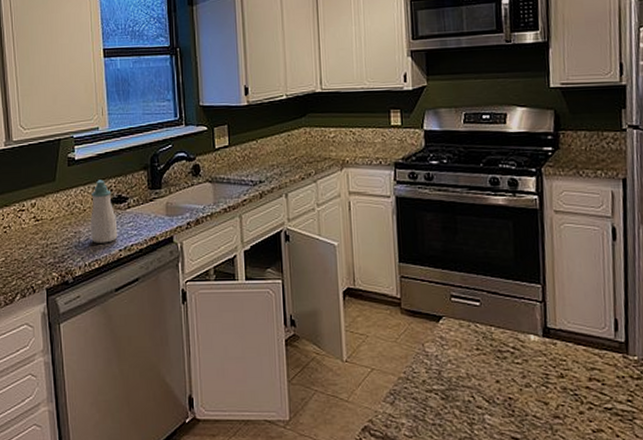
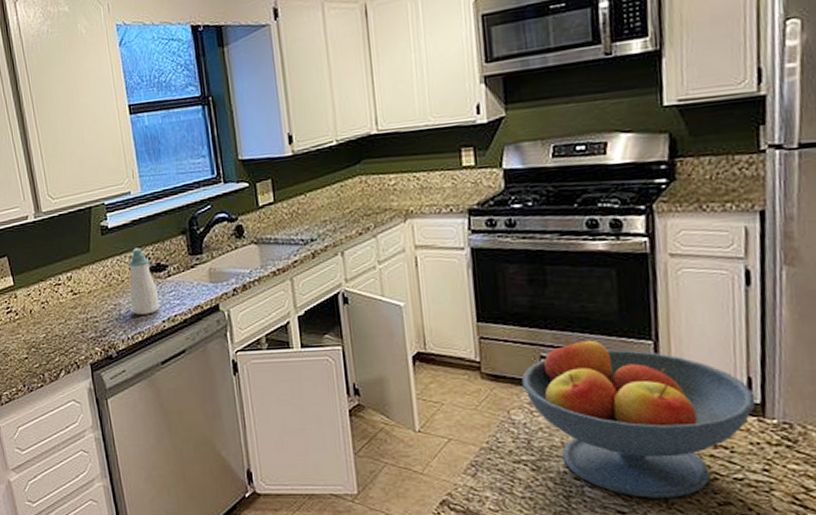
fruit bowl: none [435,278,621,425] -> present [521,336,756,498]

